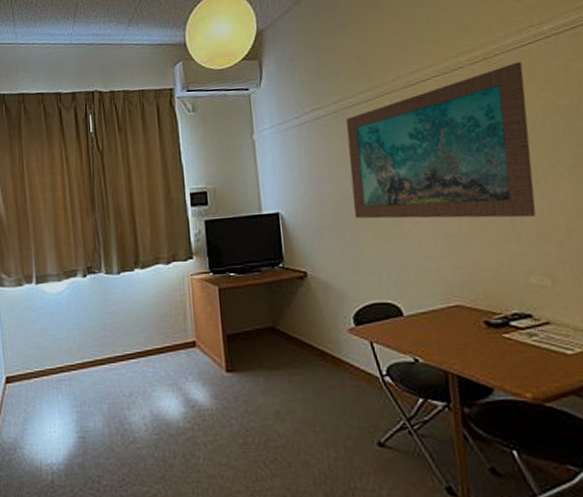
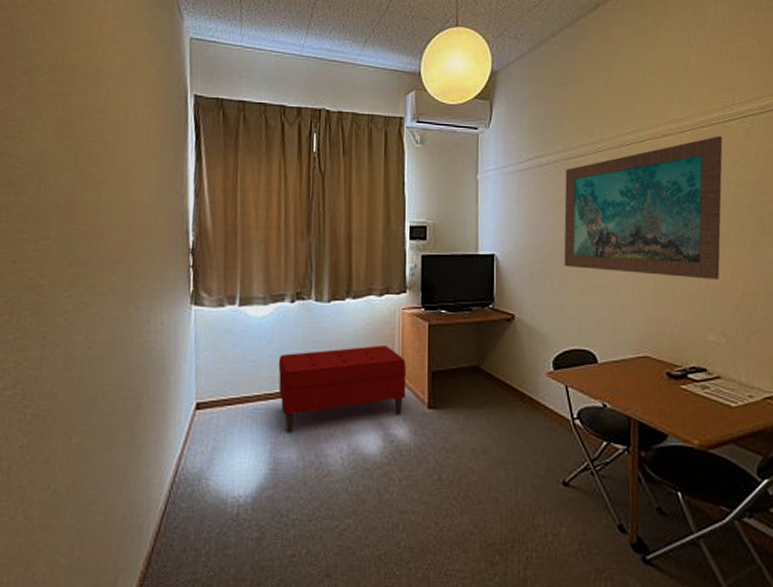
bench: none [76,312,203,401] -> present [278,345,407,432]

